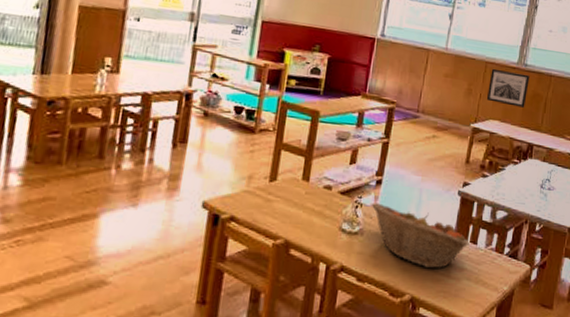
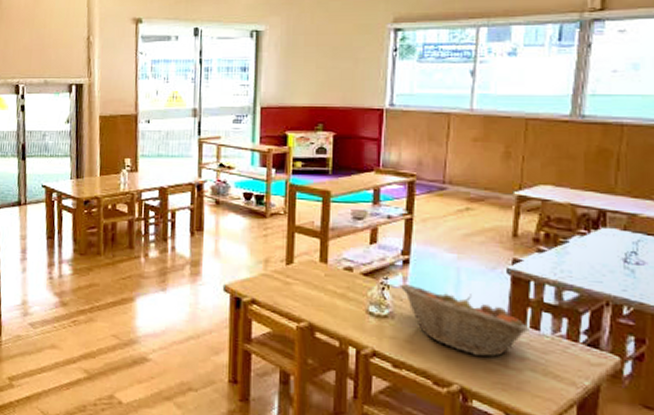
wall art: present [486,68,530,108] -> none [531,125,591,167]

